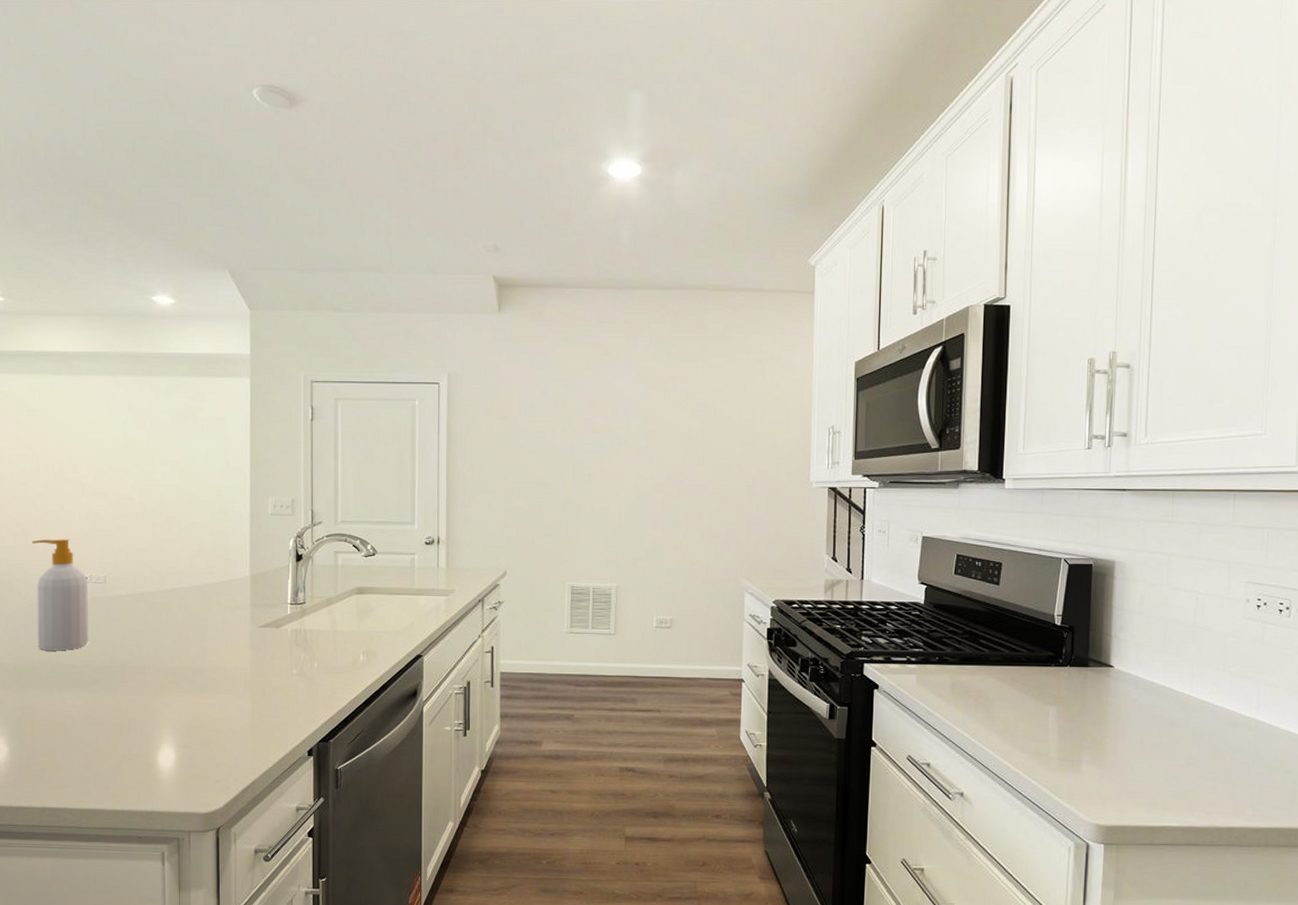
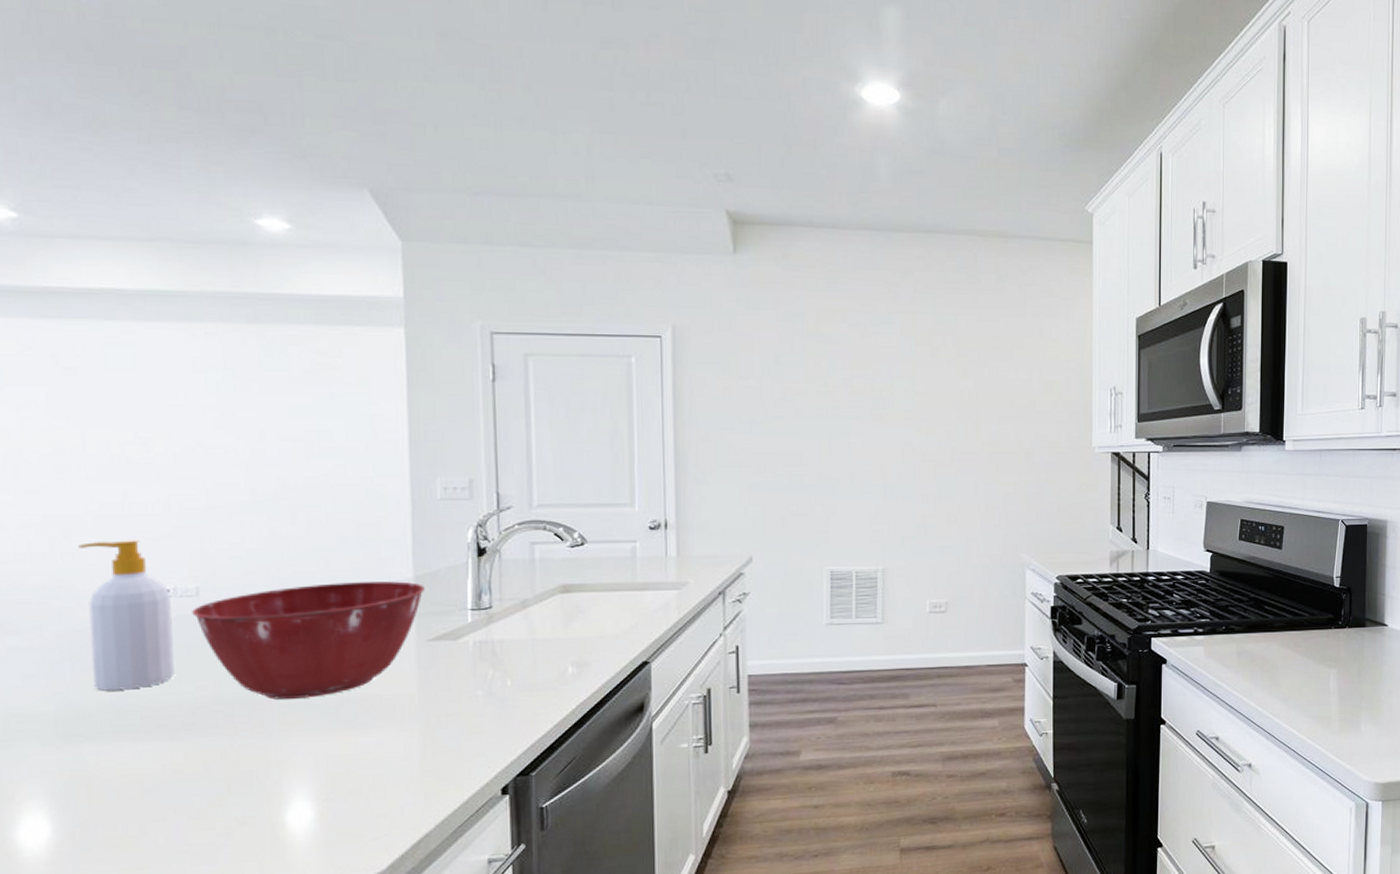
mixing bowl: none [101,577,258,666] -> present [192,581,425,700]

